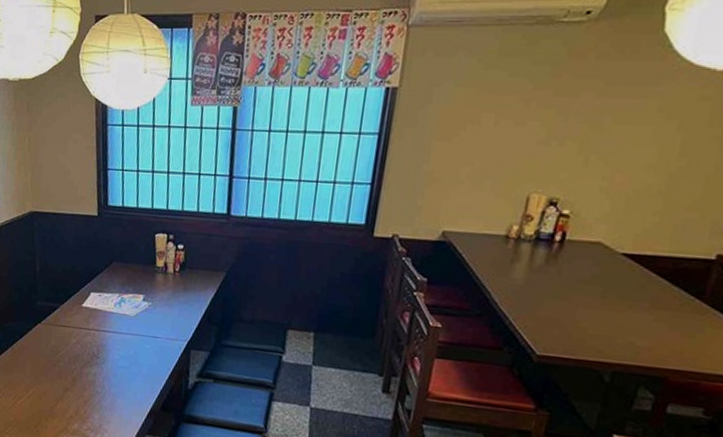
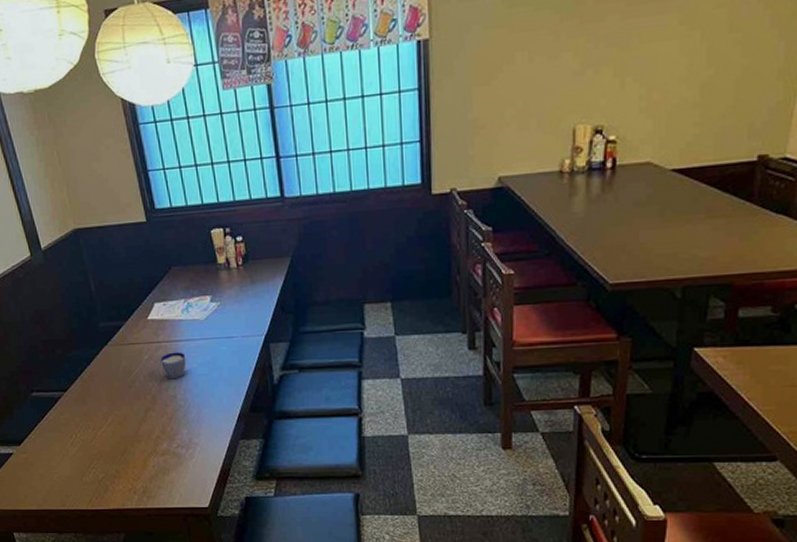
cup: none [86,340,111,366] -> present [160,352,186,379]

